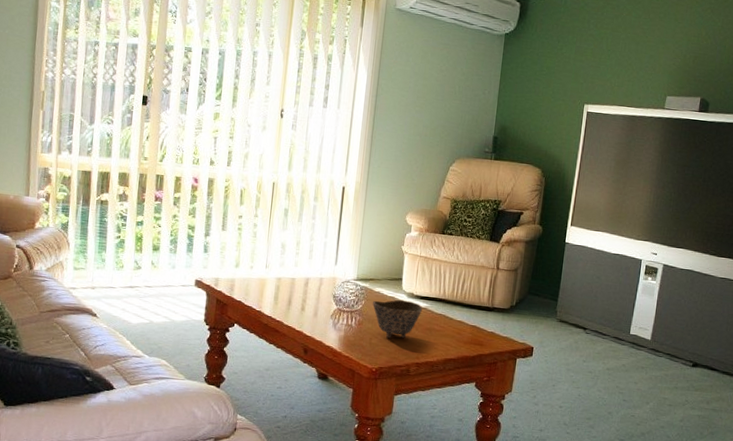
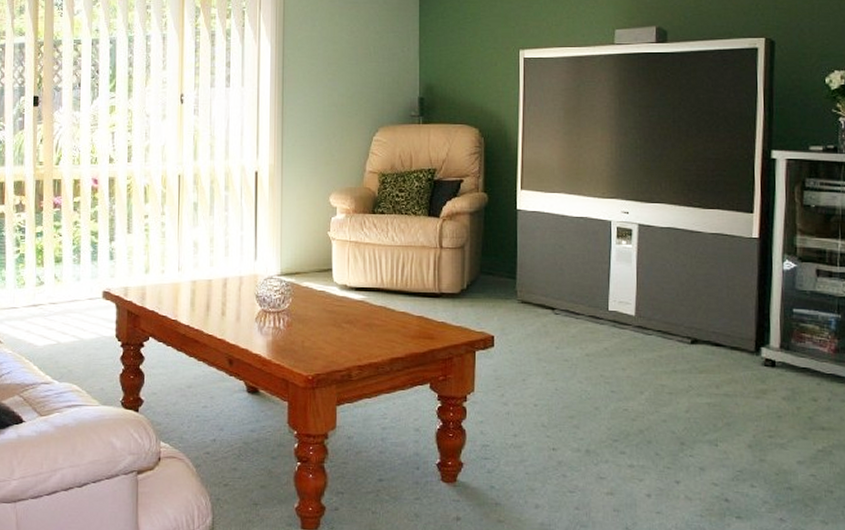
bowl: present [372,299,423,339] -> none [300,293,359,340]

